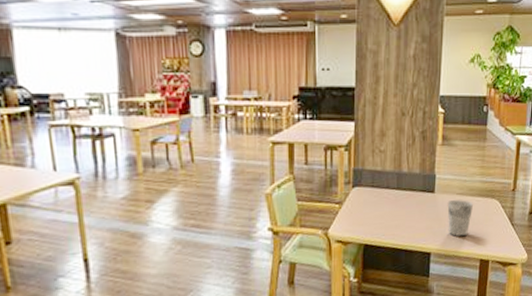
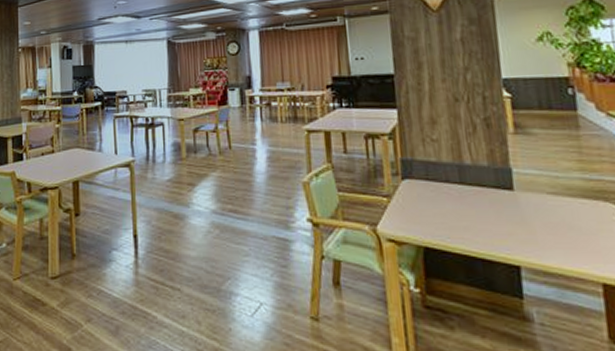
cup: present [447,200,474,237] -> none [535,201,577,250]

